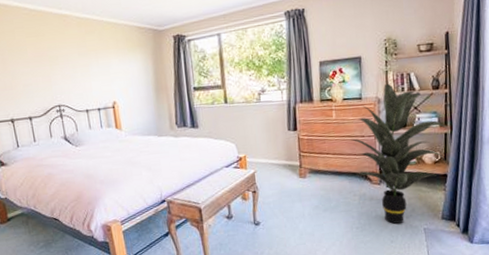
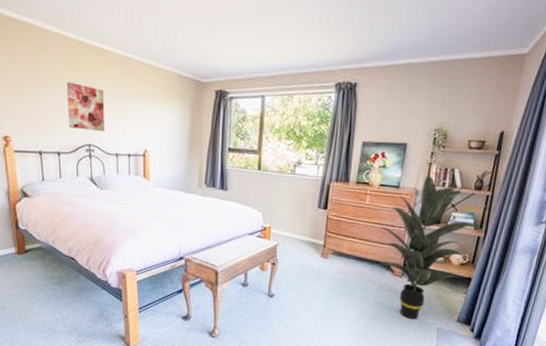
wall art: none [30,49,73,93] -> present [66,81,105,132]

